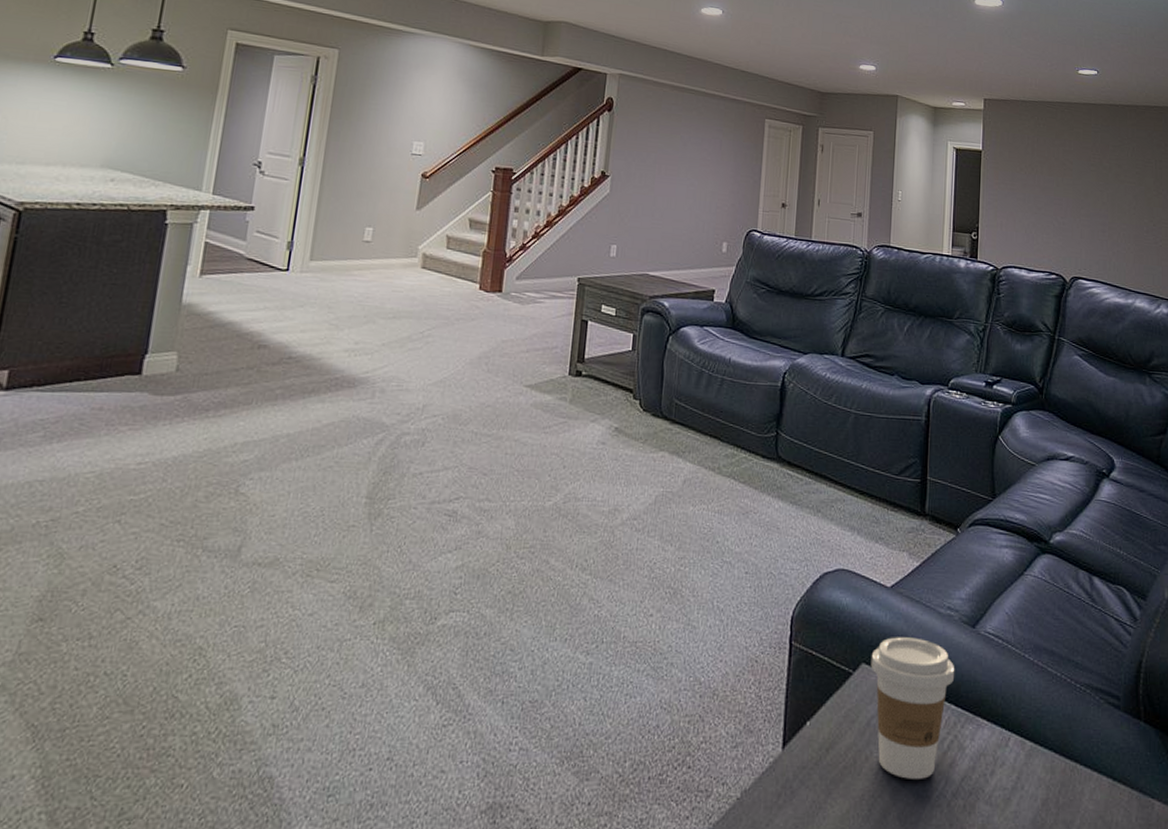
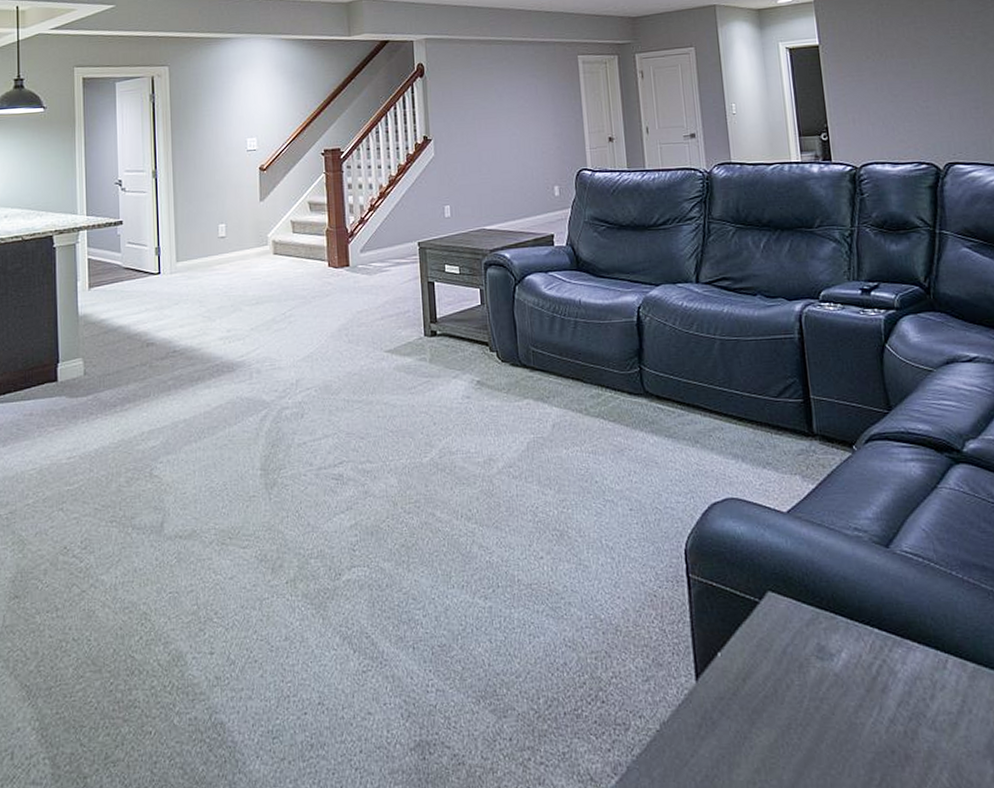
coffee cup: present [870,637,955,779] -> none [776,562,874,706]

